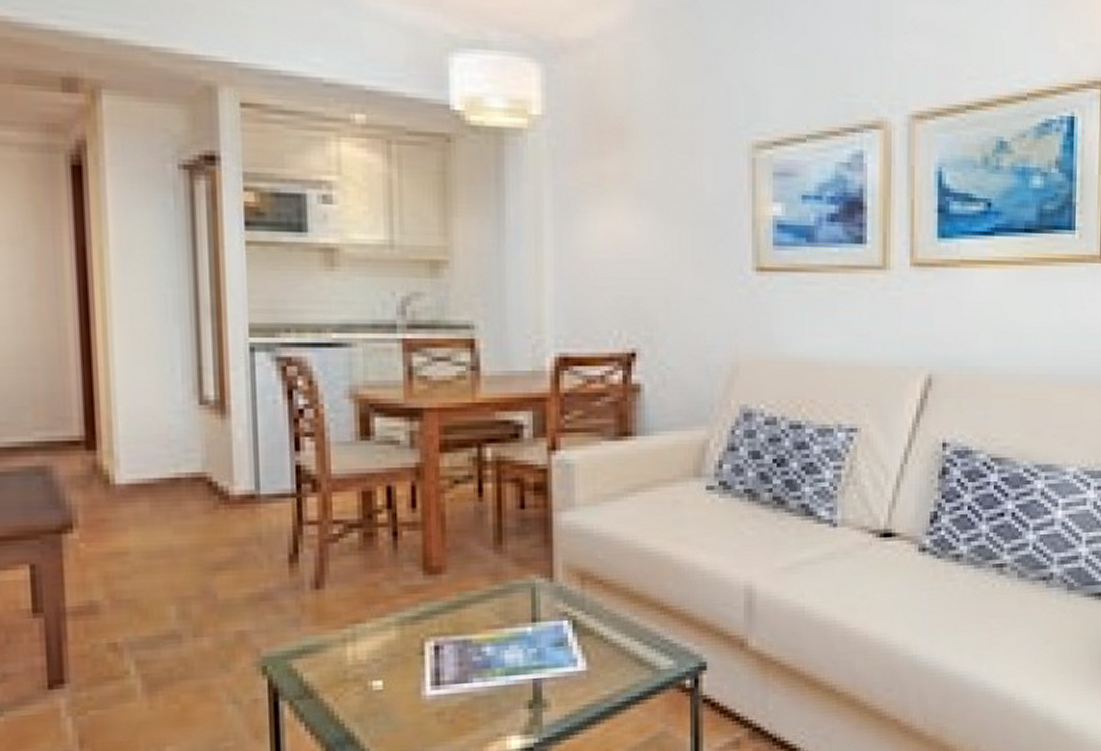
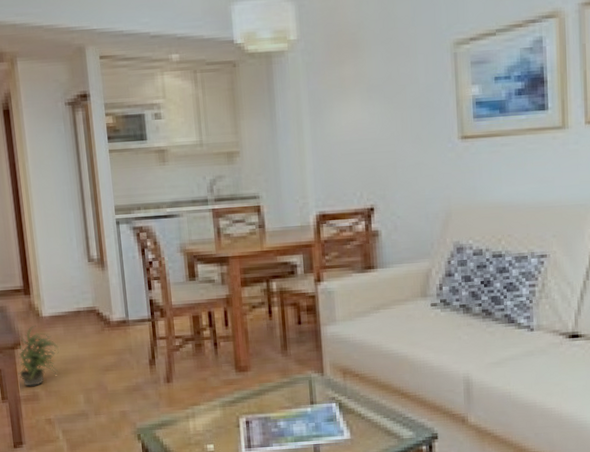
potted plant: none [65,497,139,592] -> present [18,325,59,387]

